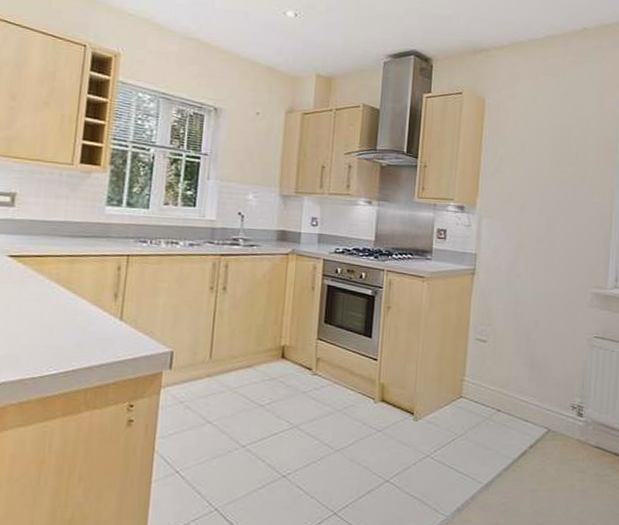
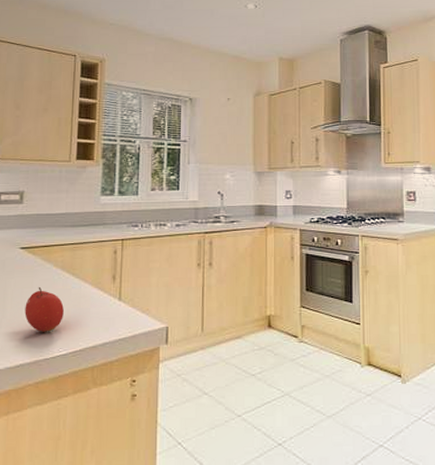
fruit: none [10,299,57,349] -> present [24,286,64,332]

